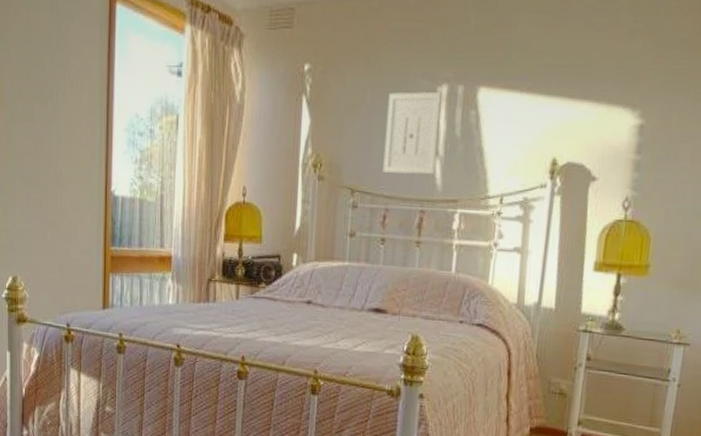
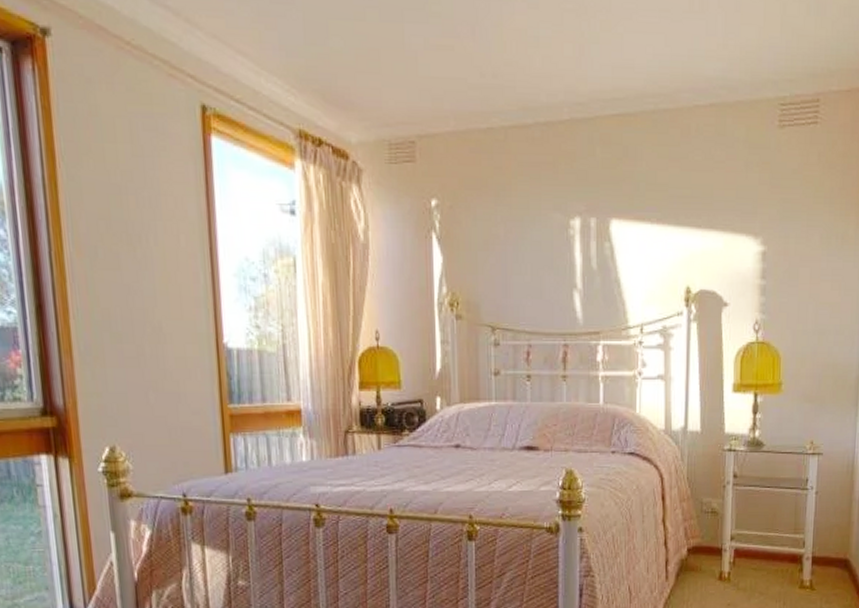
wall art: present [383,91,442,175] -> none [521,224,575,308]

